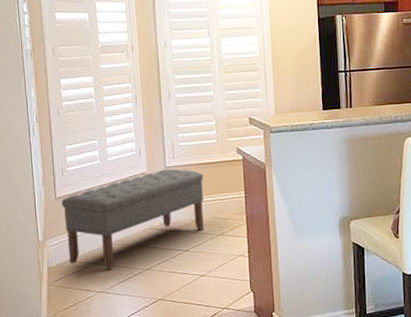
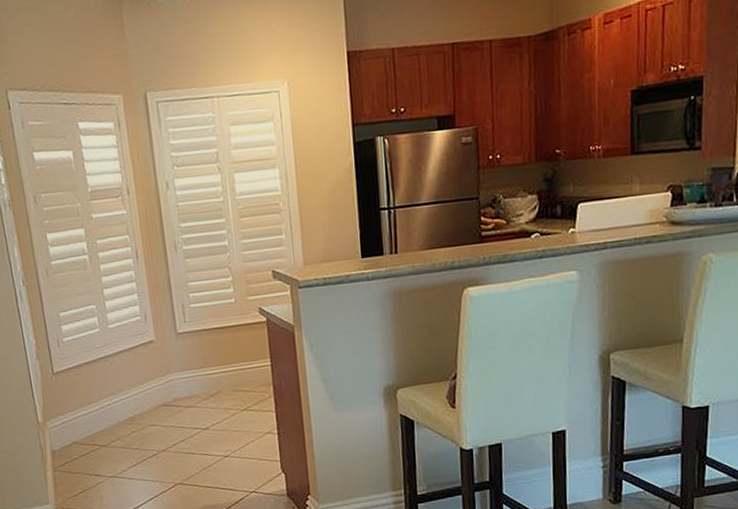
bench: present [61,168,204,270] -> none [60,335,225,452]

